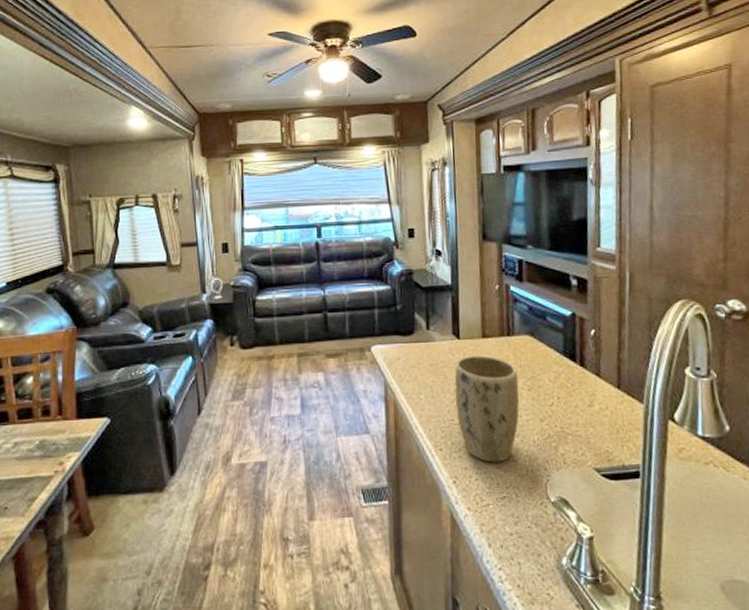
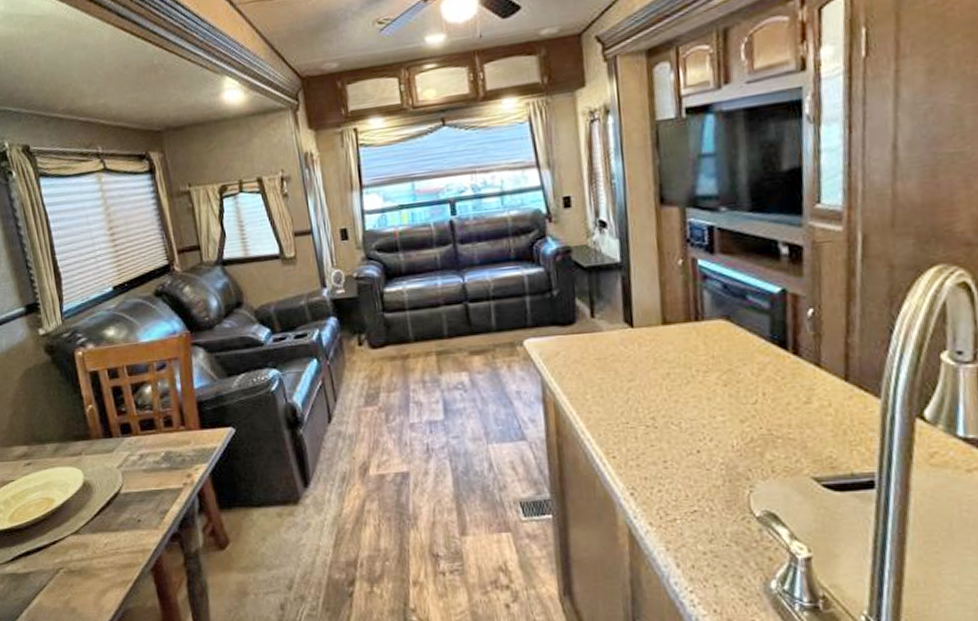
plant pot: present [454,355,520,463] -> none [628,346,713,472]

